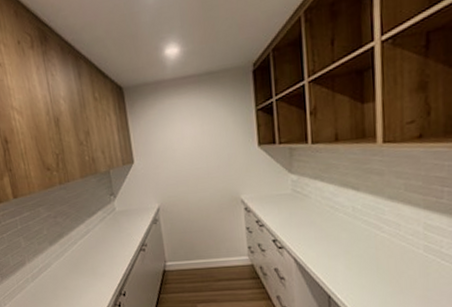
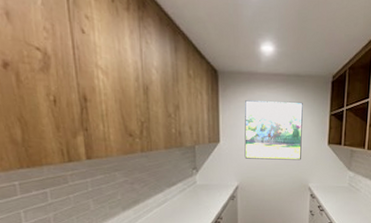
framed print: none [155,102,227,177] -> present [244,100,303,160]

